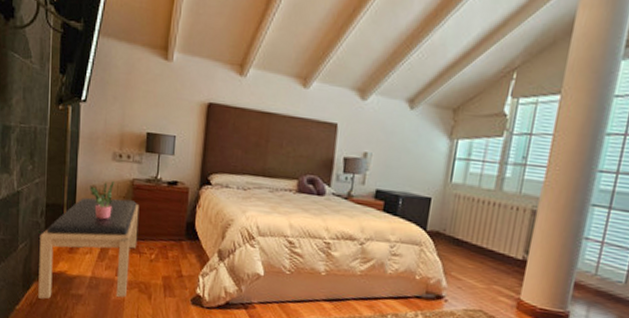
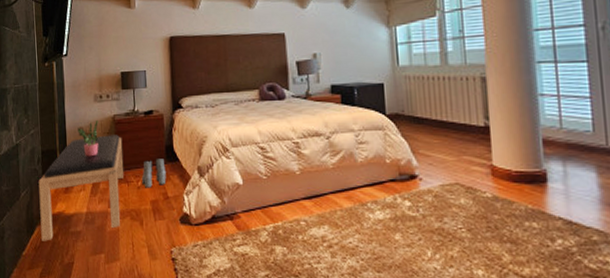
boots: none [156,233,184,263] -> present [142,157,166,188]

